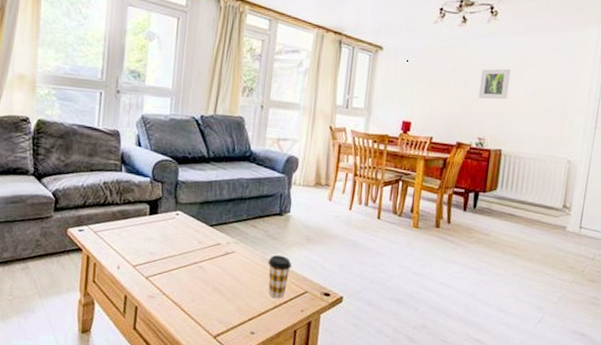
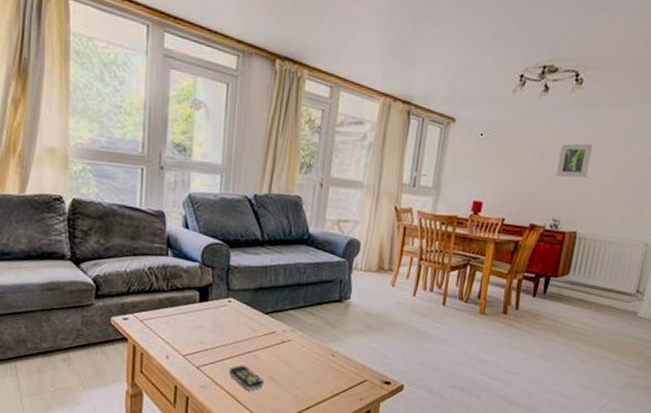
remote control: none [175,275,210,301] -> present [228,365,265,390]
coffee cup: present [268,254,292,299] -> none [326,343,351,388]

